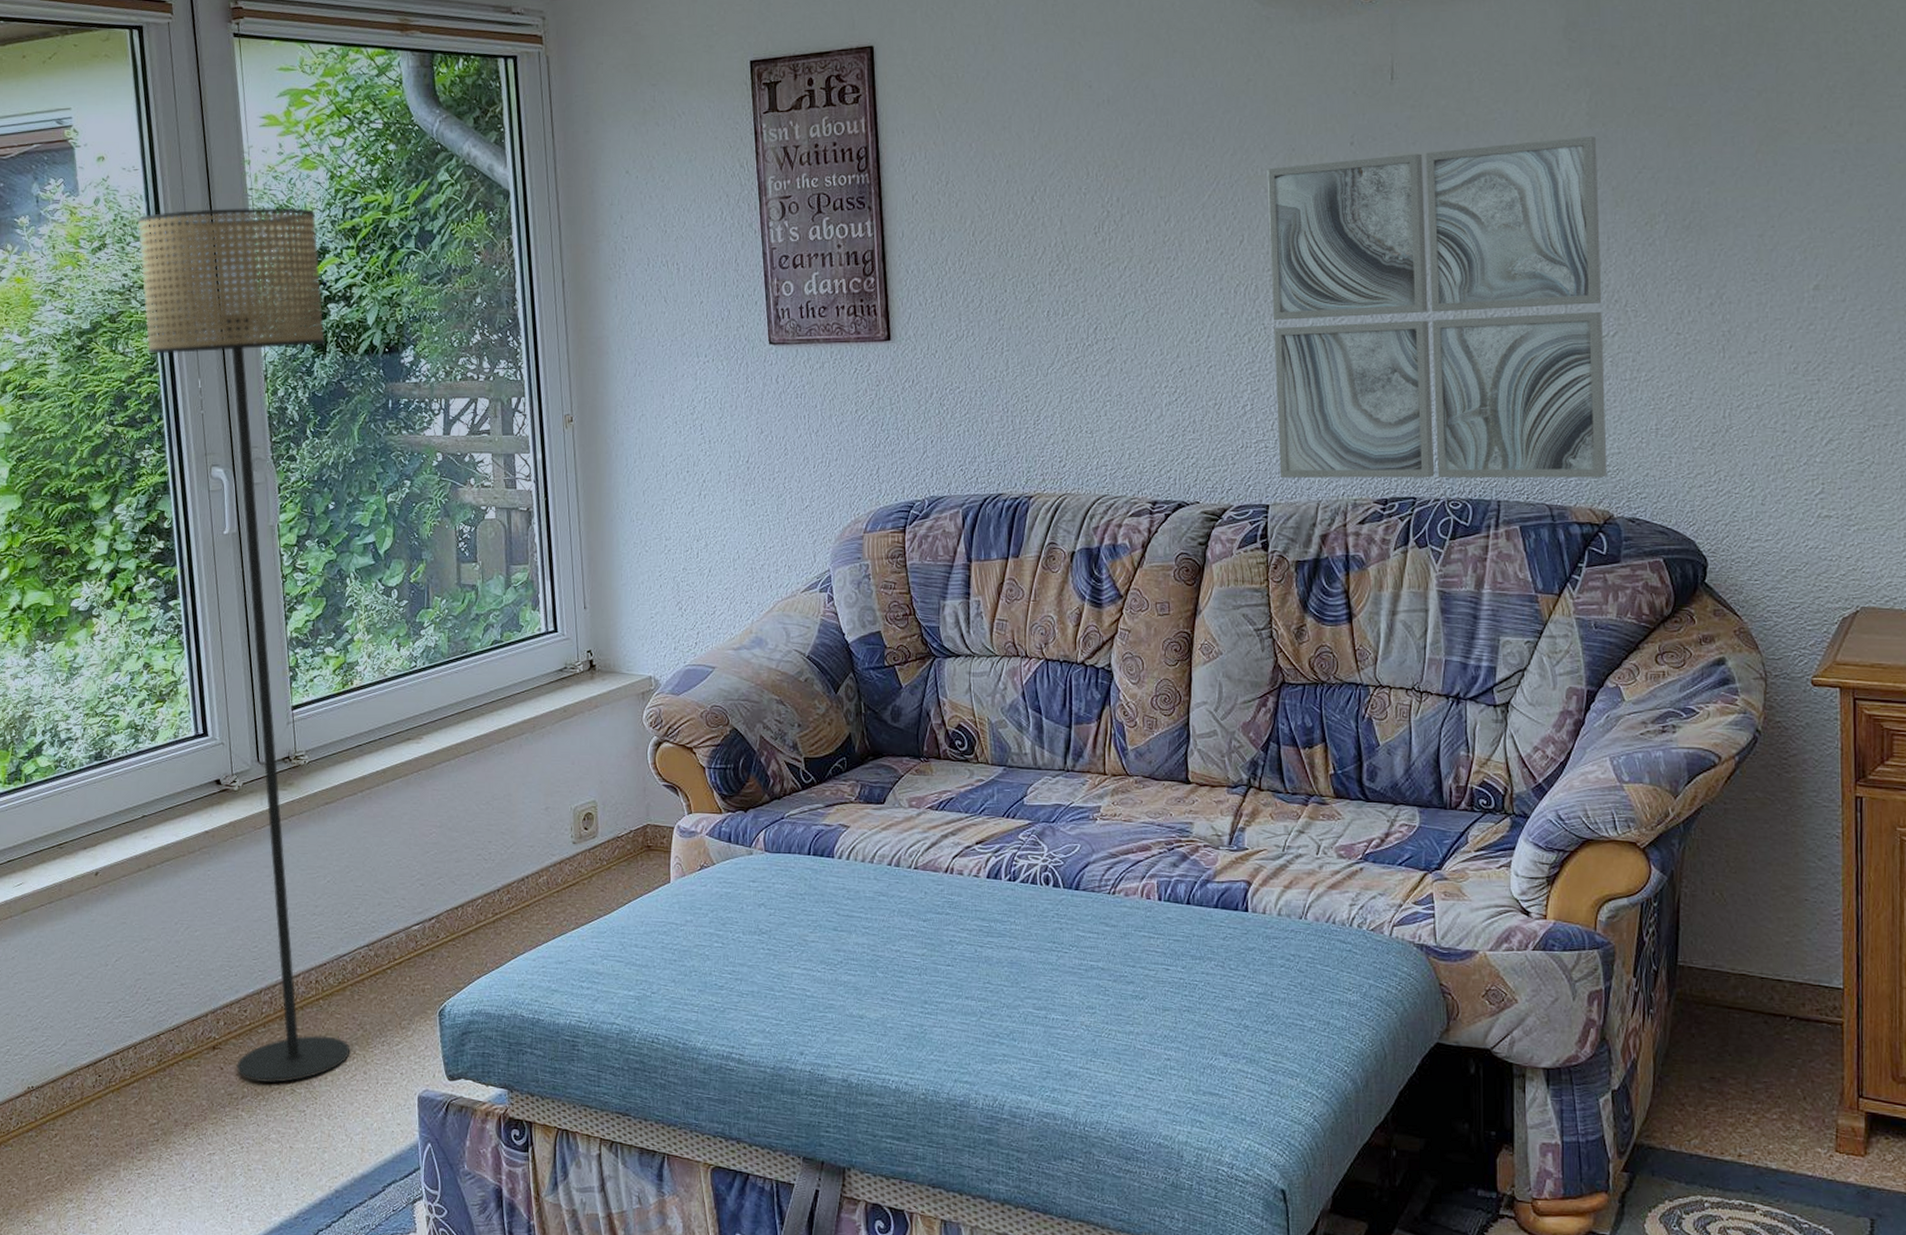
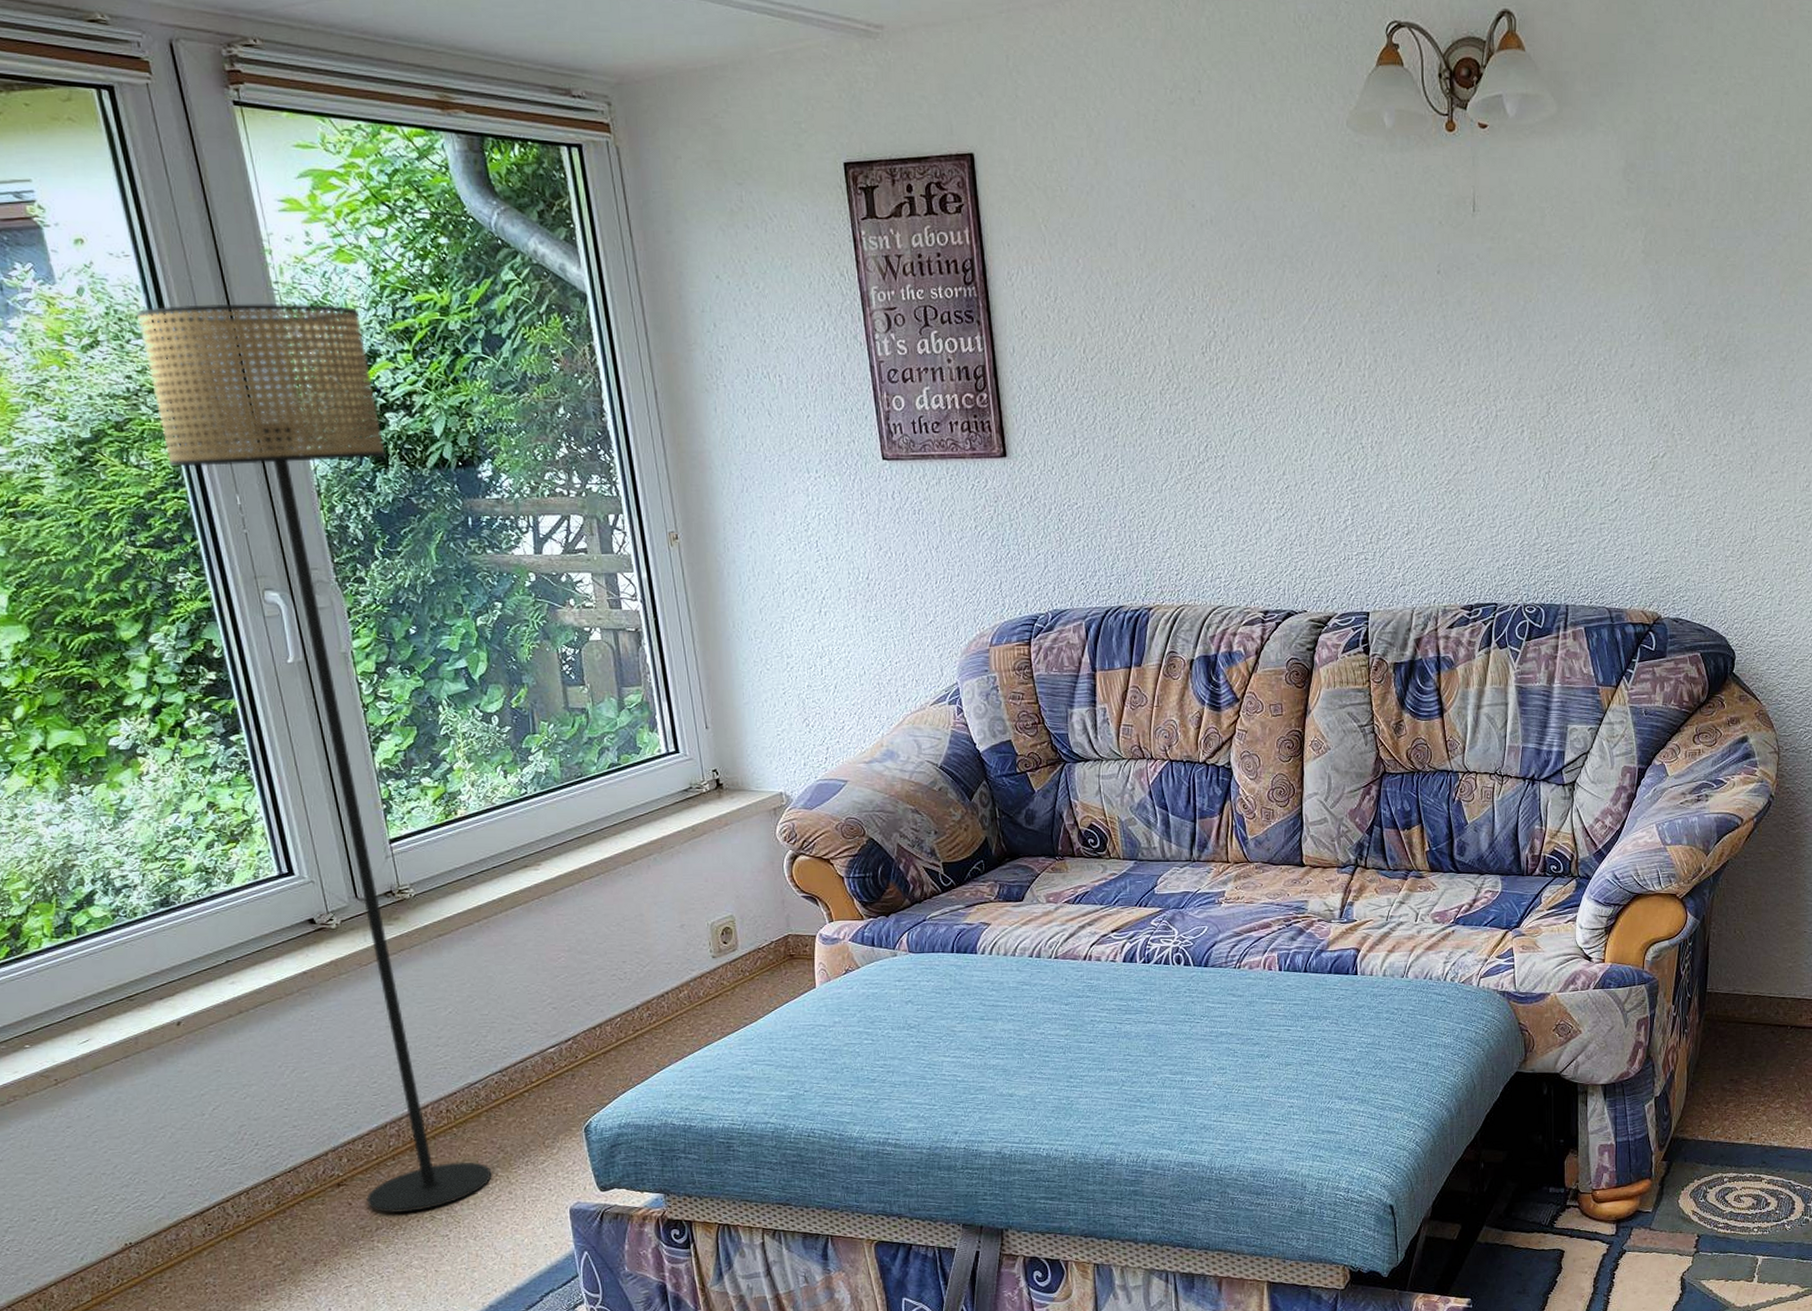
wall art: present [1267,136,1607,478] -> none [1362,273,1657,587]

